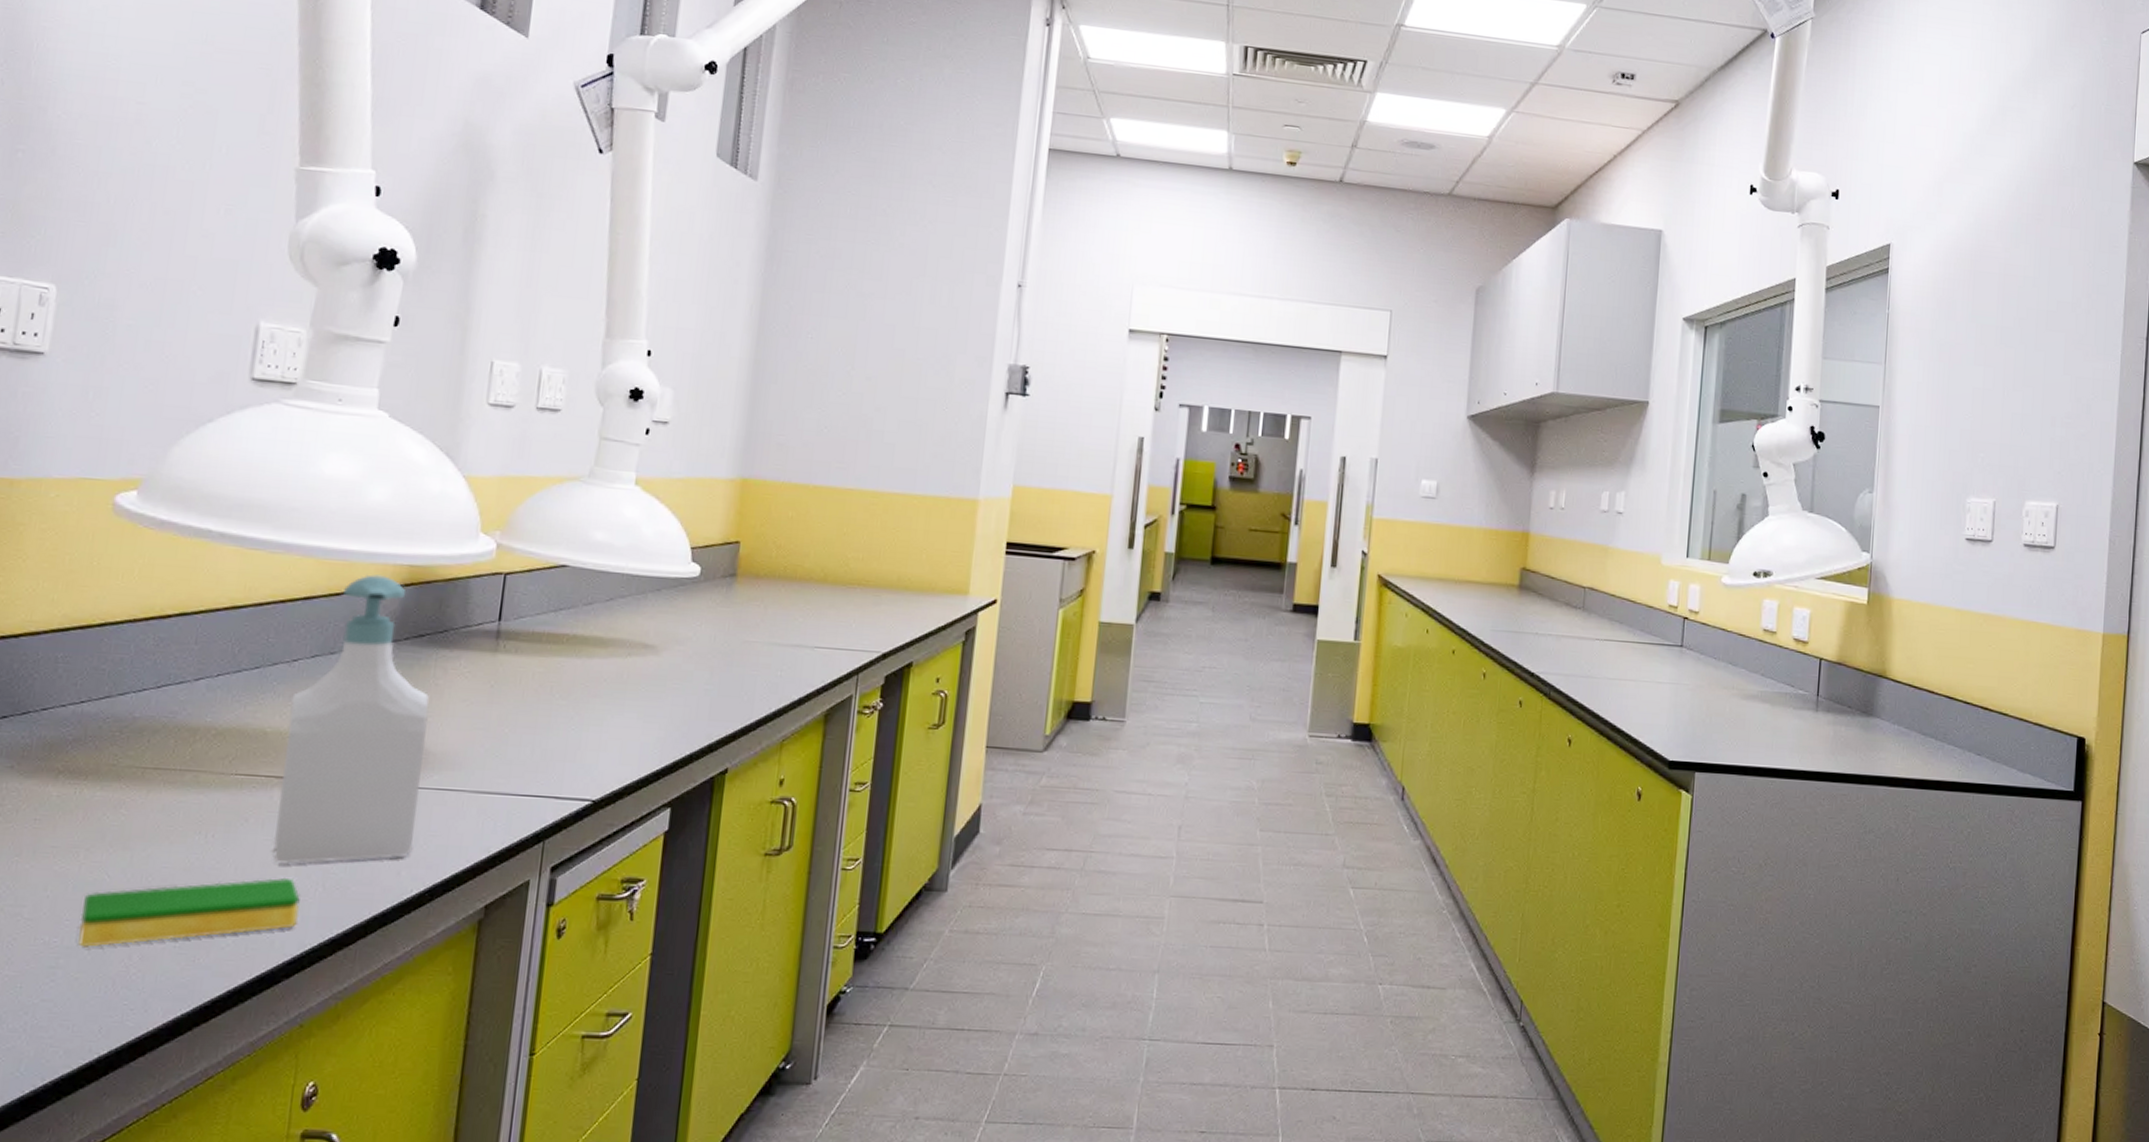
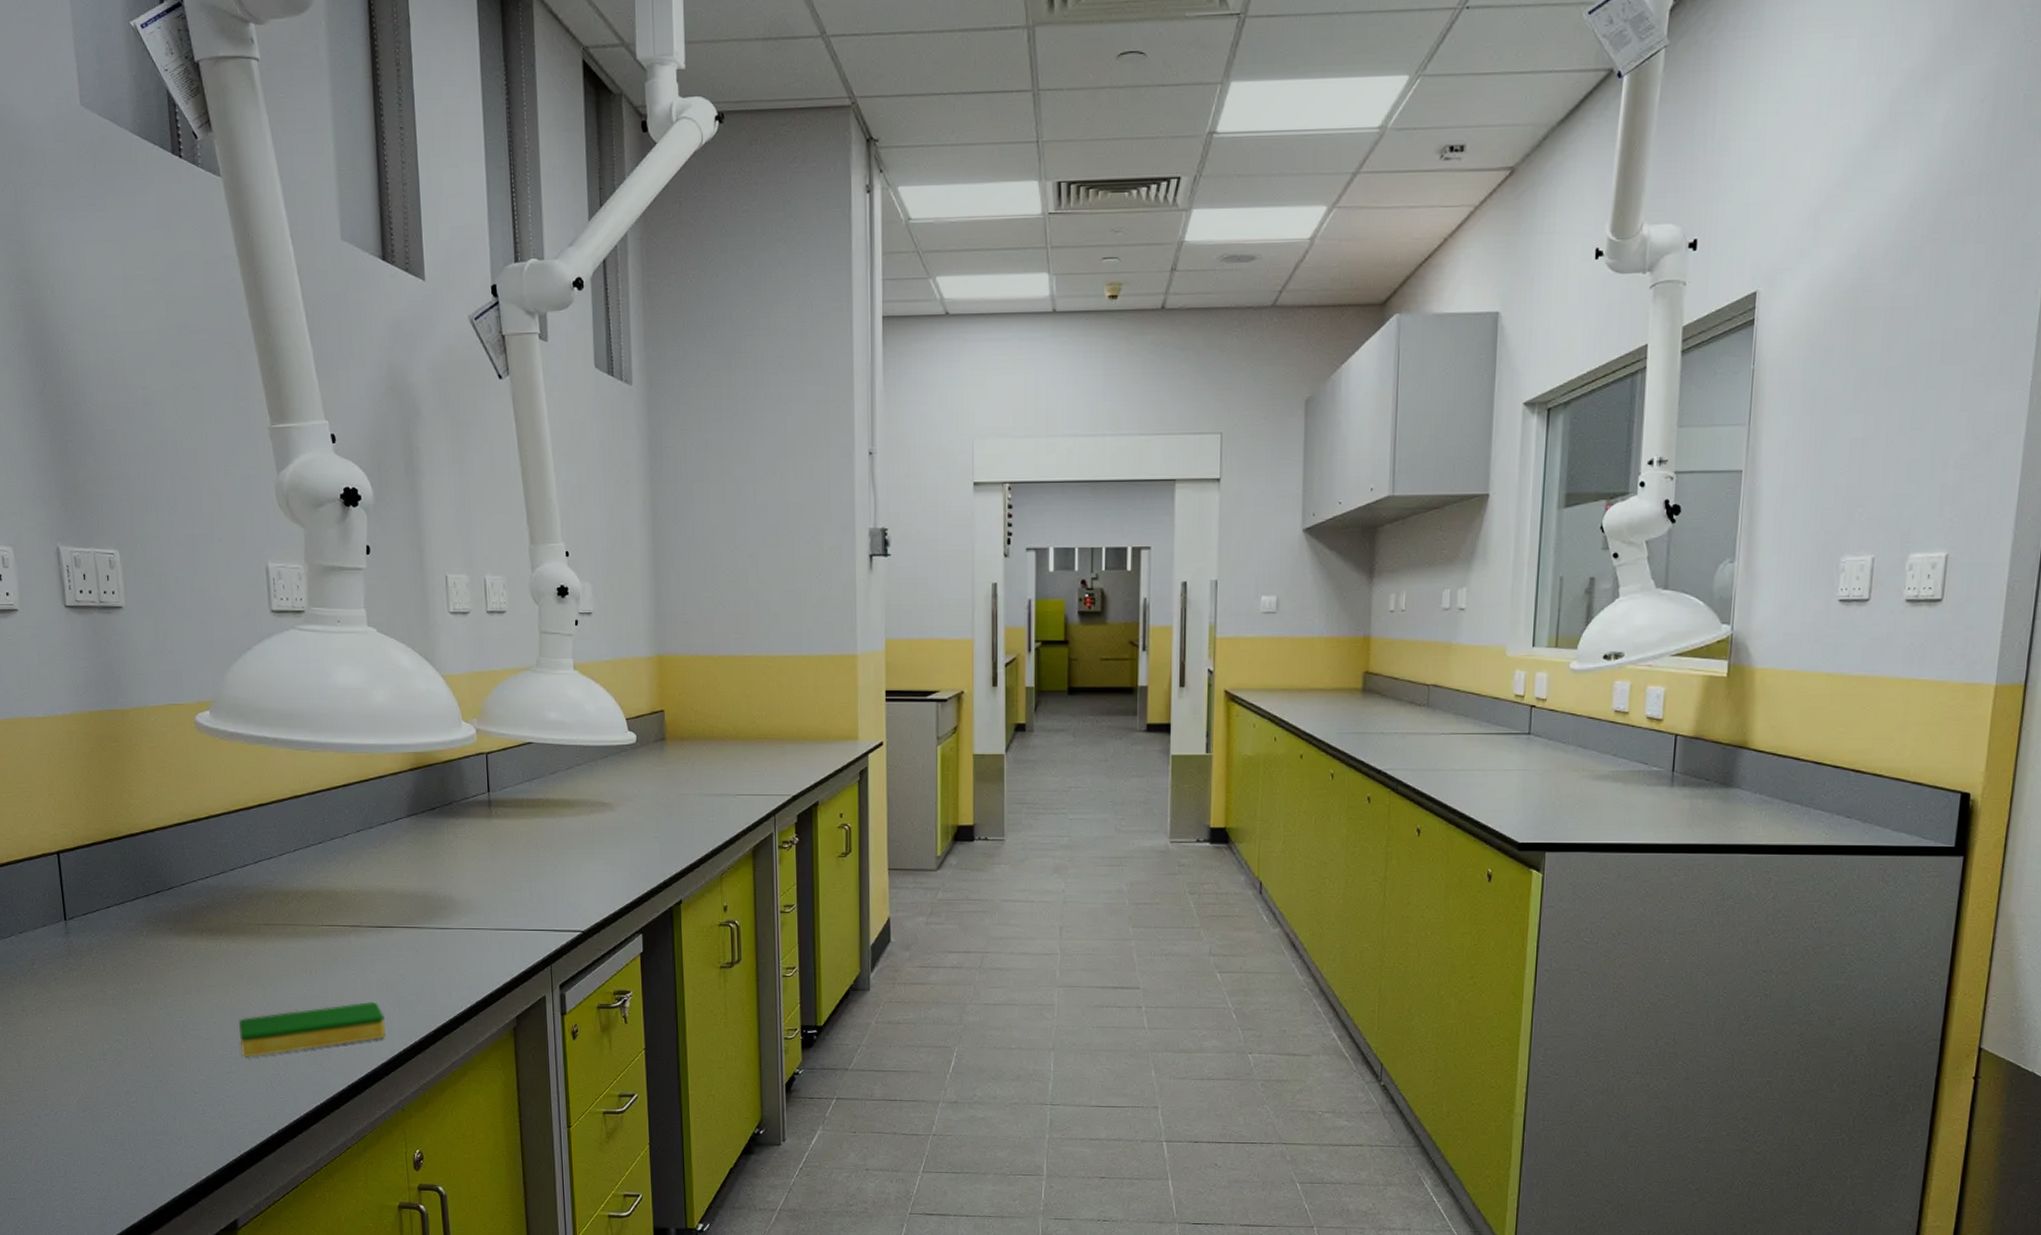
soap bottle: present [272,574,429,864] -> none [349,762,457,991]

